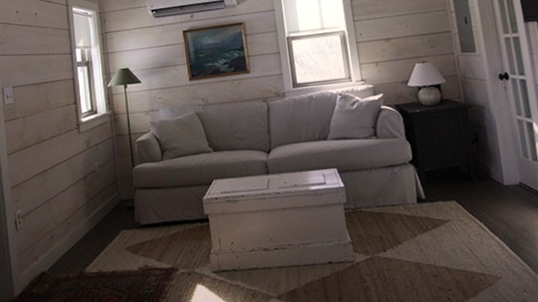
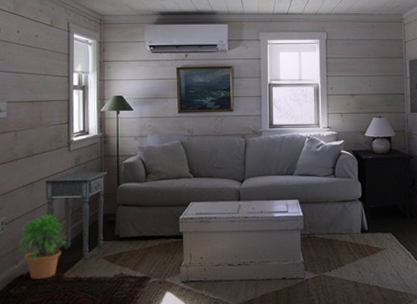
potted plant: none [36,204,86,276] -> present [18,214,67,279]
side table: none [57,153,124,252] -> present [44,172,108,260]

